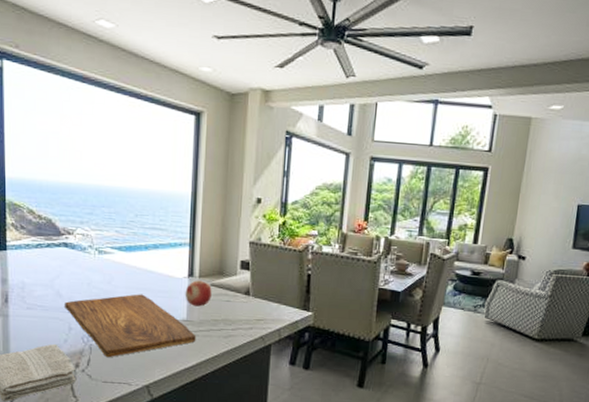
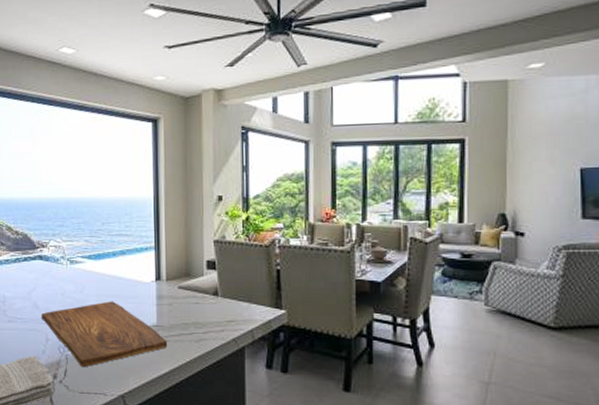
fruit: present [185,280,212,307] -> none [153,284,180,311]

